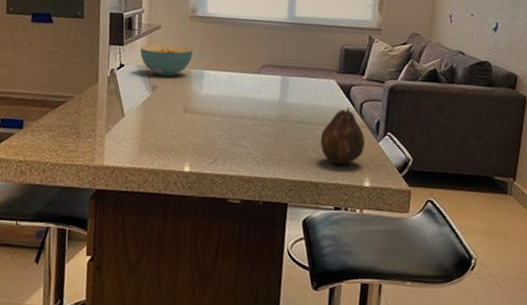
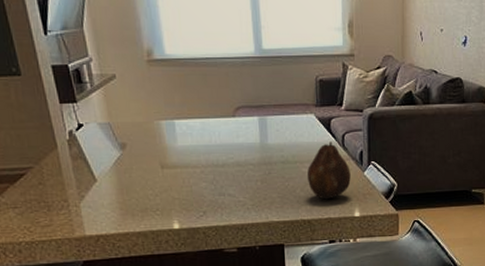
cereal bowl: present [140,44,193,77] -> none [98,96,159,132]

